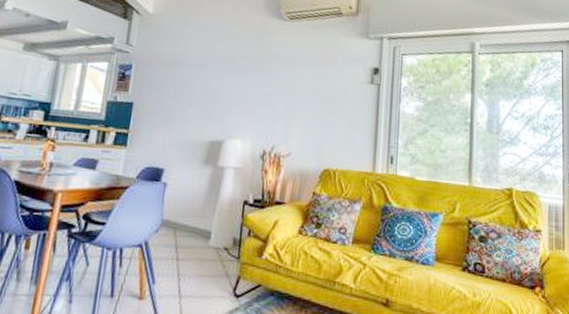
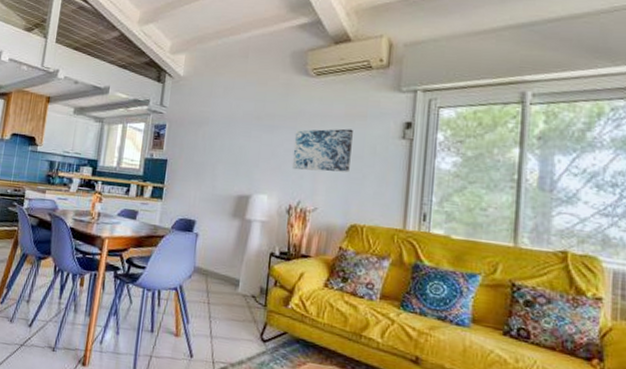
wall art: none [265,73,325,117] -> present [291,128,353,173]

